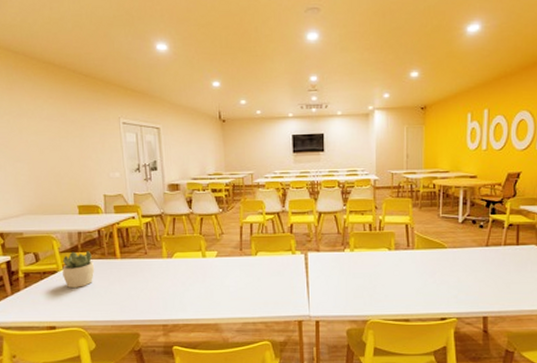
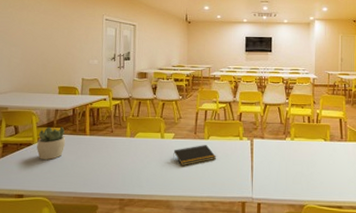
notepad: none [218,262,266,287] -> present [173,145,216,166]

